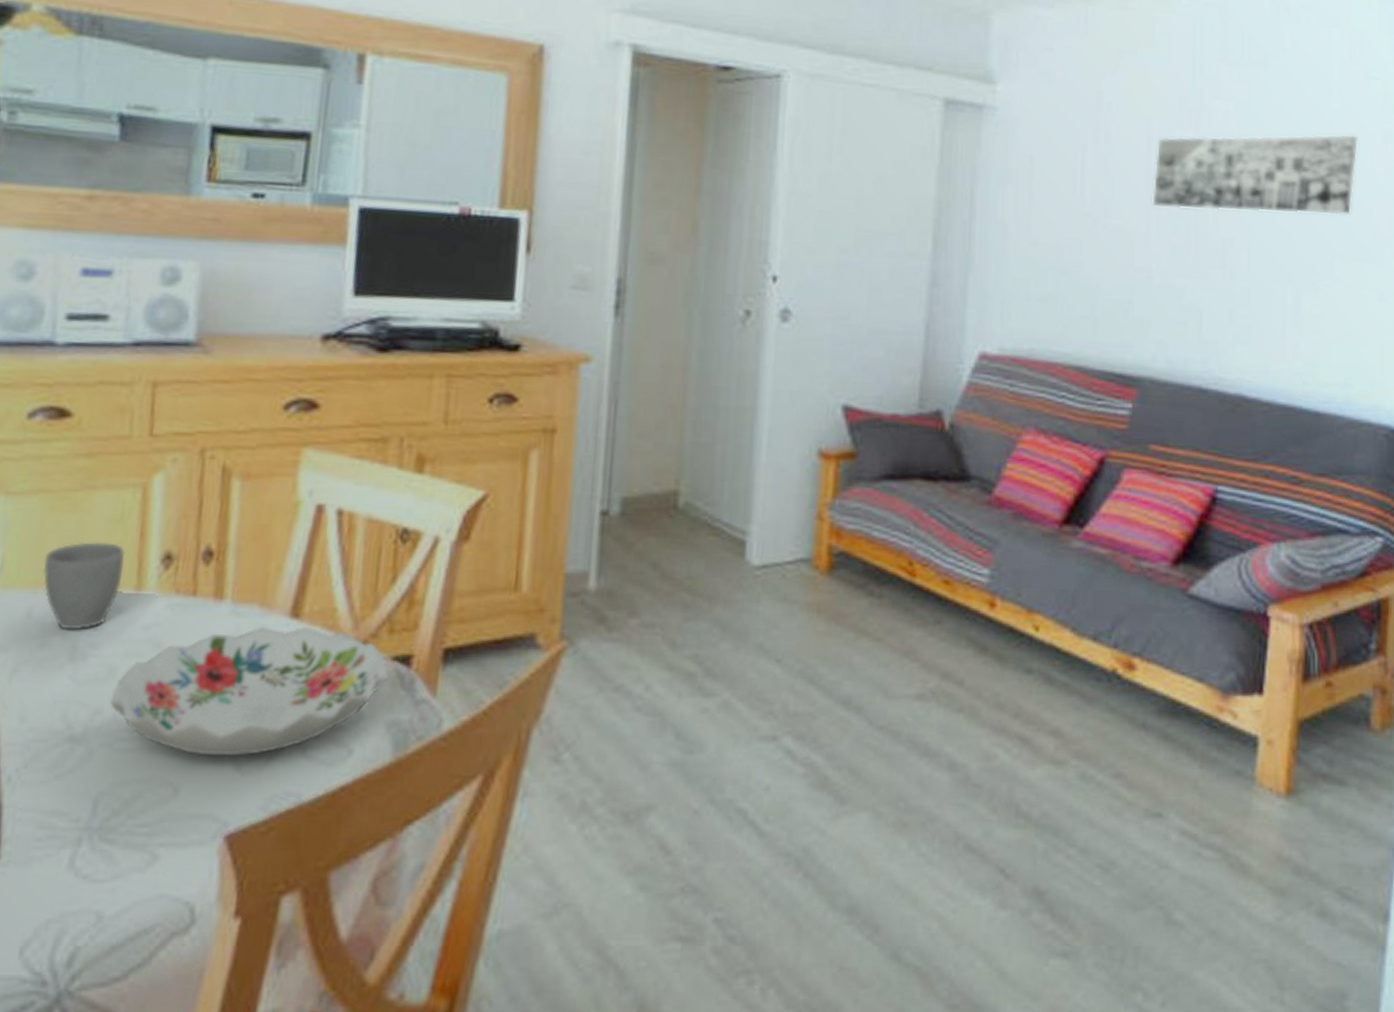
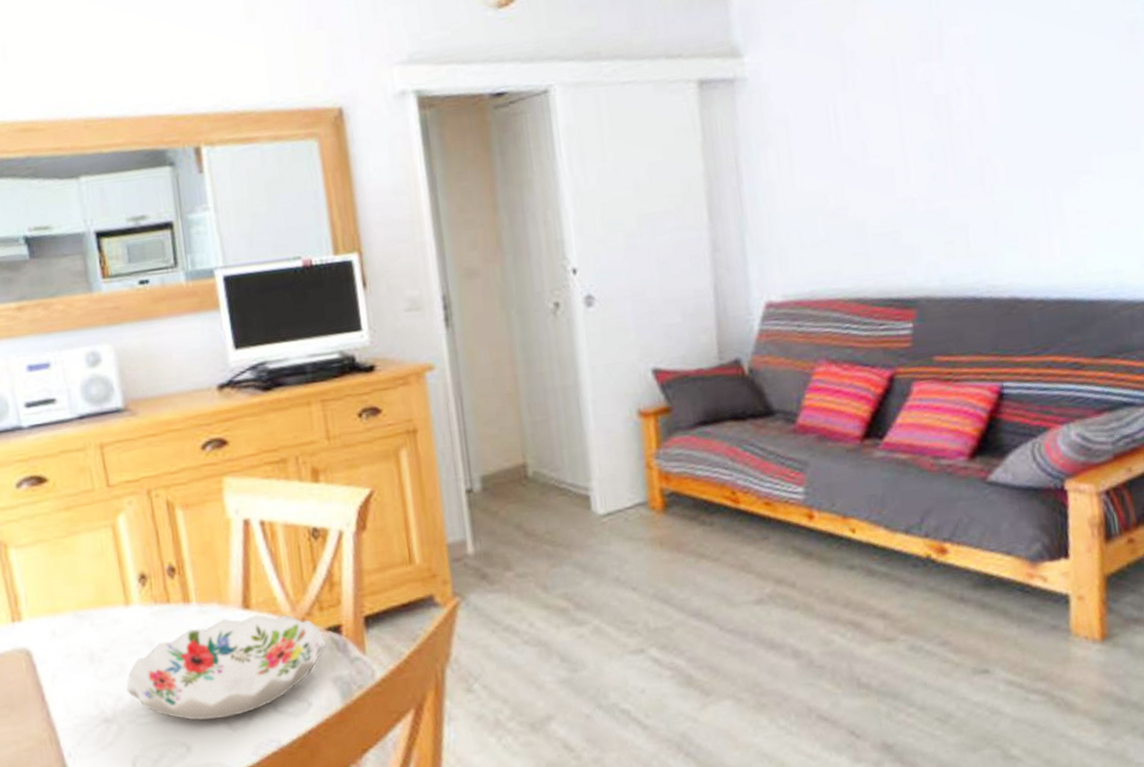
mug: present [42,541,126,631] -> none [54,572,114,641]
wall art: present [1152,134,1359,215] -> none [903,31,1104,140]

